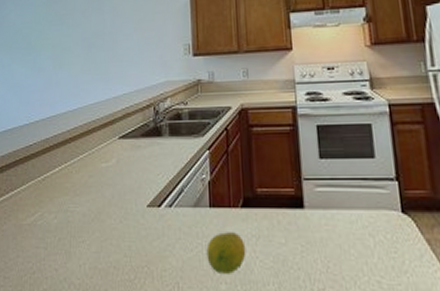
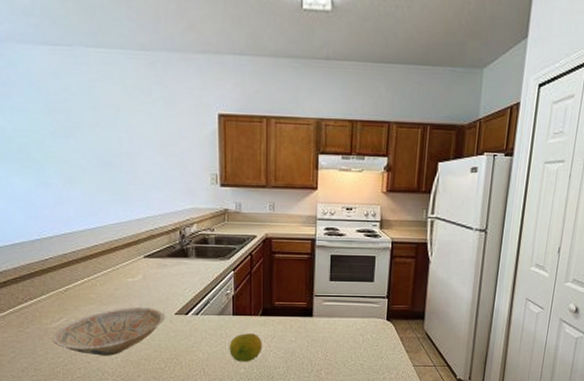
bowl: none [24,198,138,261] -> present [51,307,166,356]

